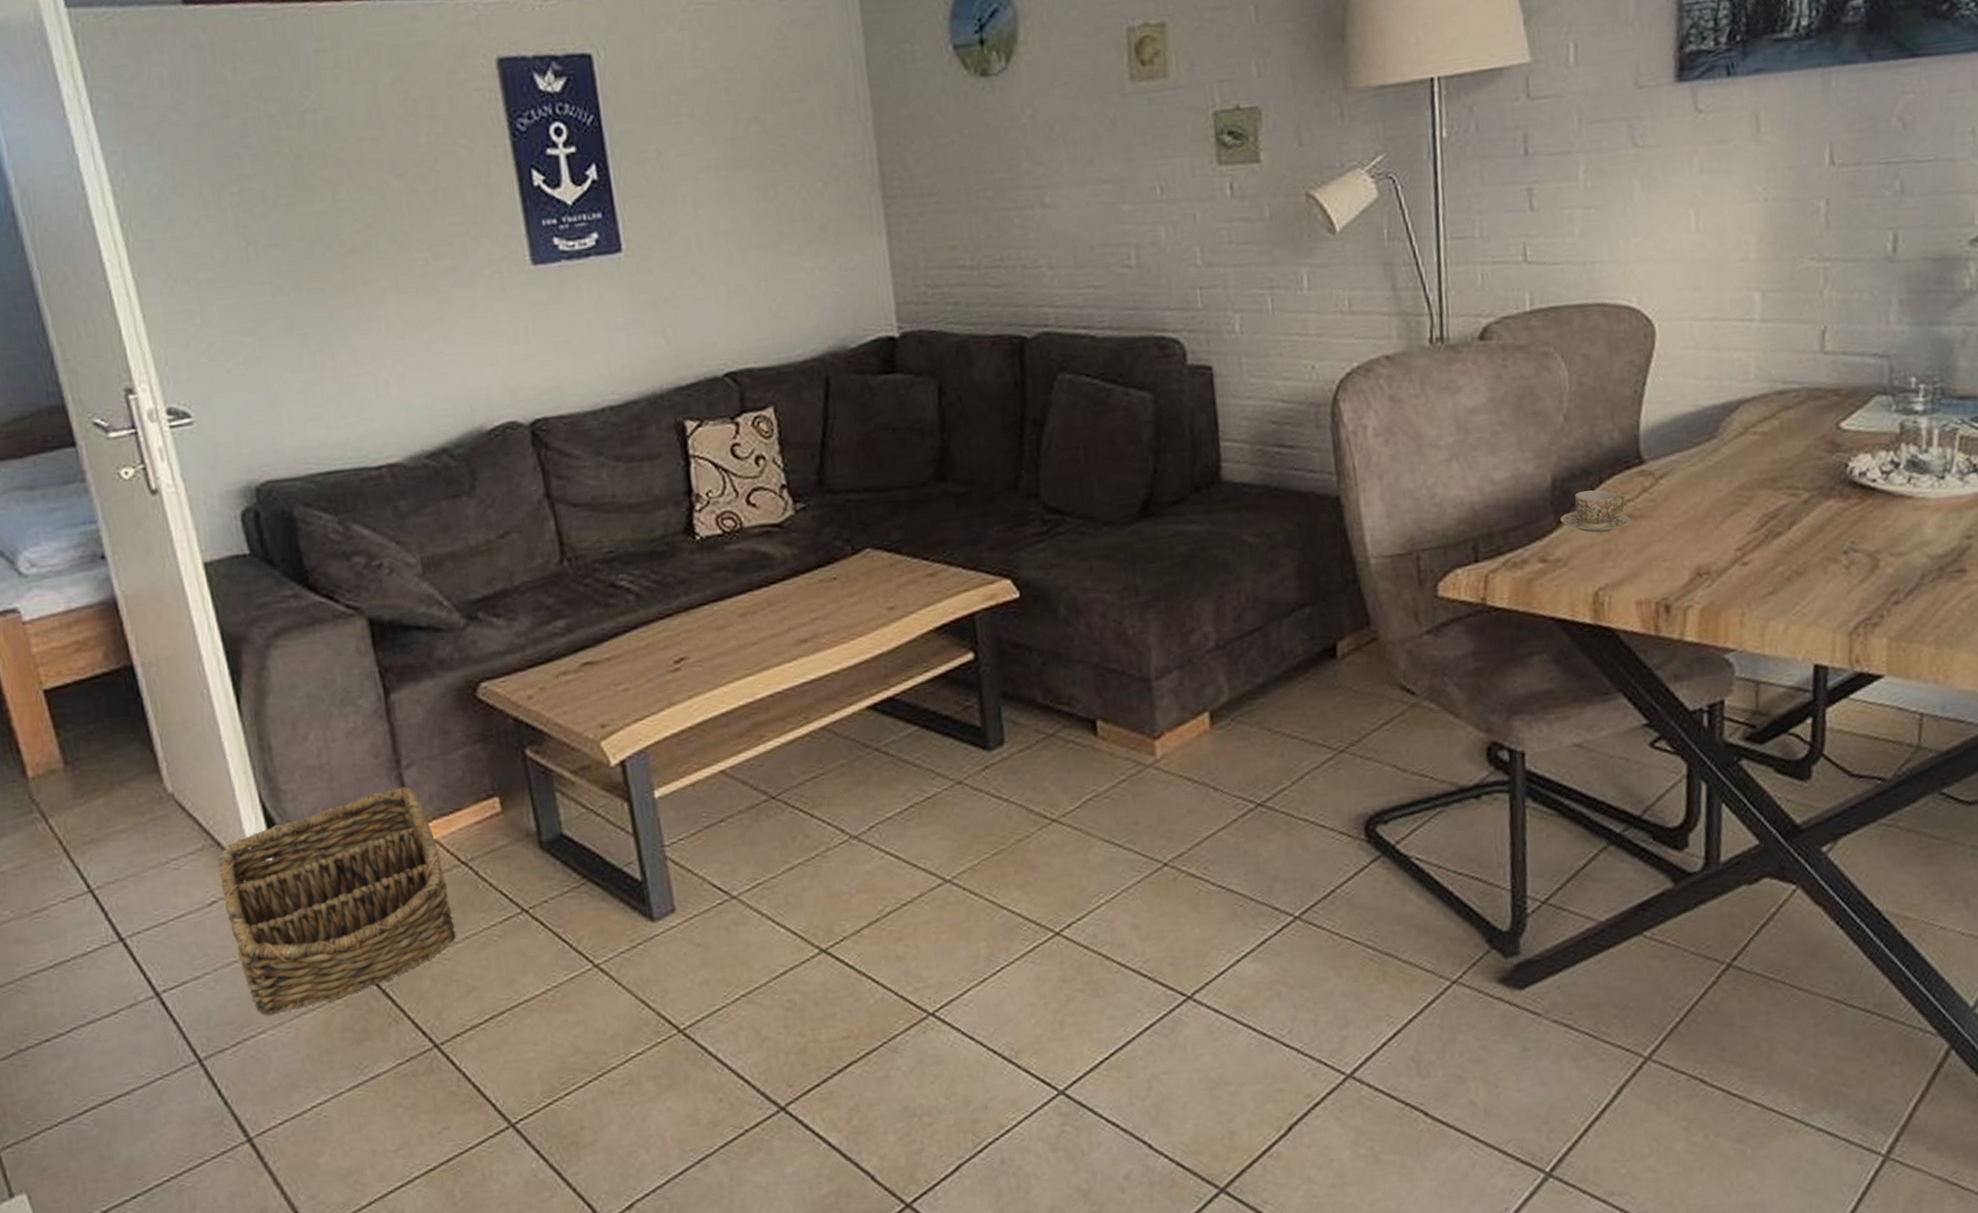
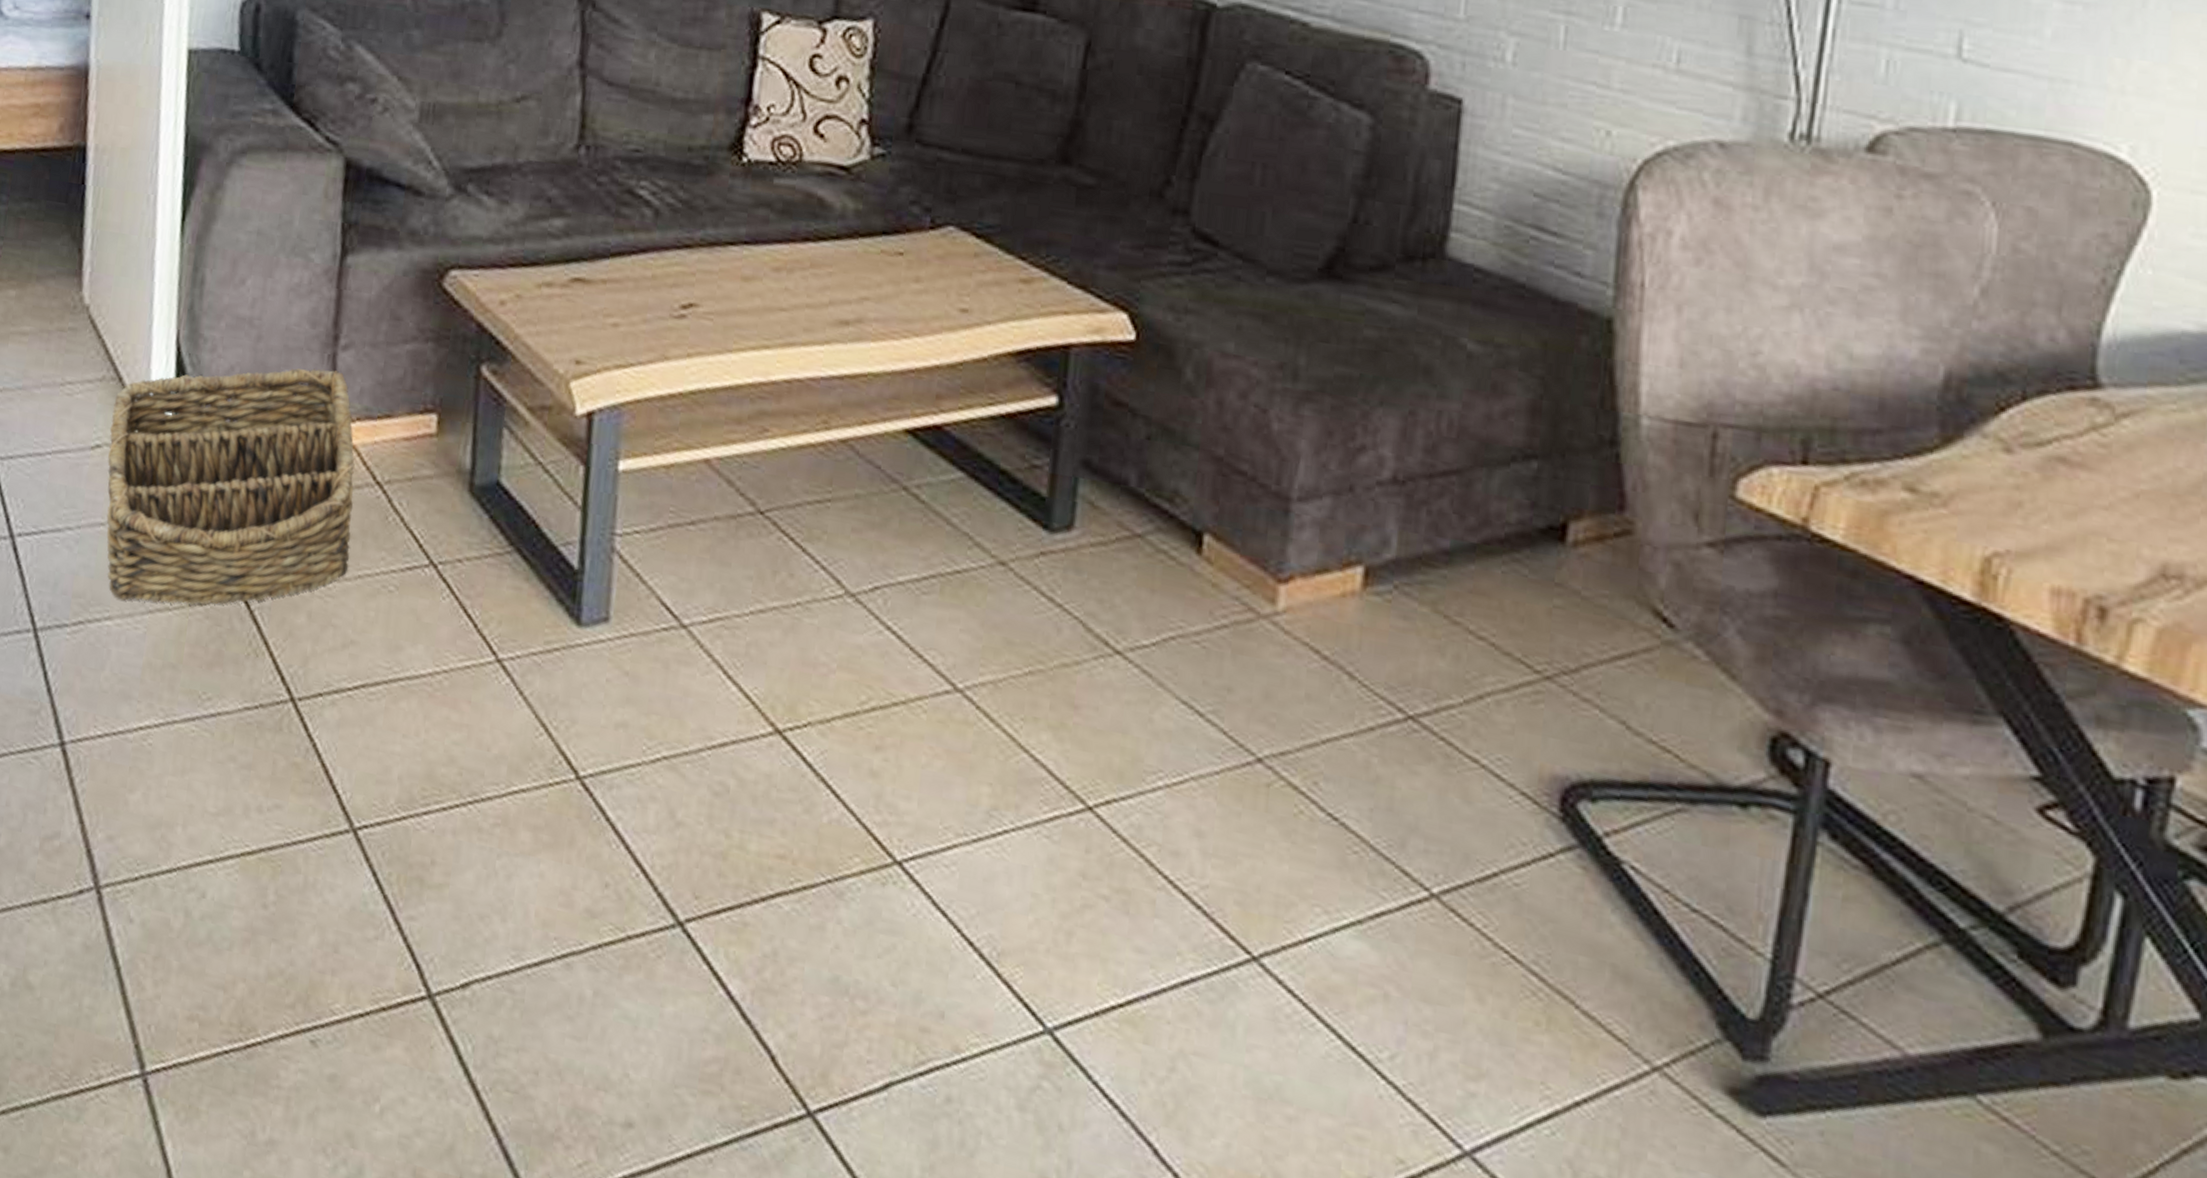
teacup: present [1560,490,1631,533] -> none [1949,404,2064,474]

